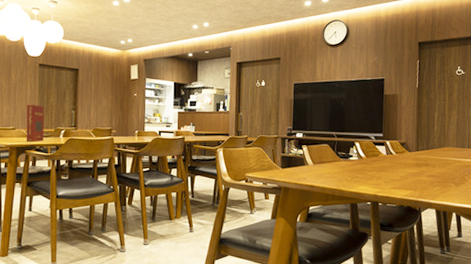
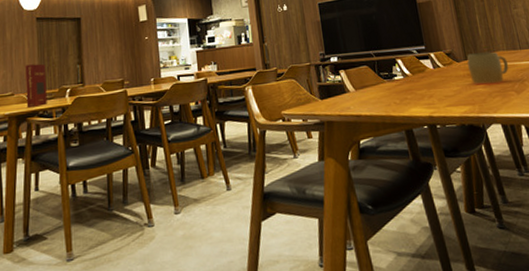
mug: none [417,146,454,175] -> present [467,52,509,85]

